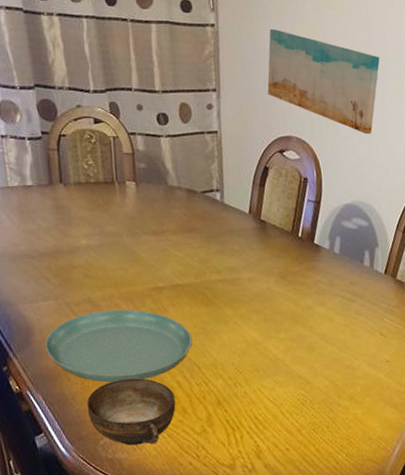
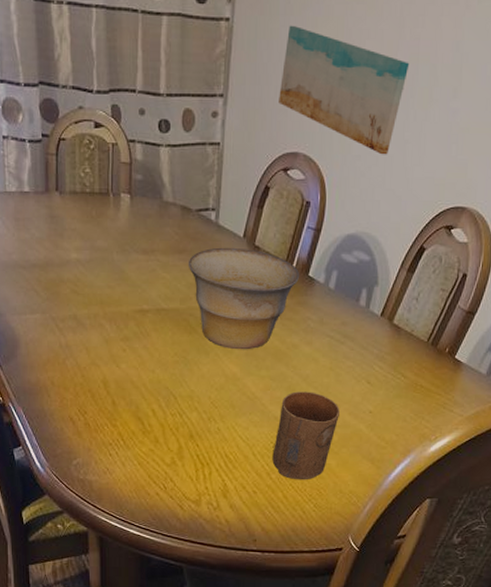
saucer: present [44,309,192,383] -> none [29,329,171,405]
cup: present [86,378,176,446] -> none [63,401,148,470]
bowl: none [198,223,306,317] -> present [188,247,299,350]
cup: none [300,348,359,433] -> present [272,391,340,481]

